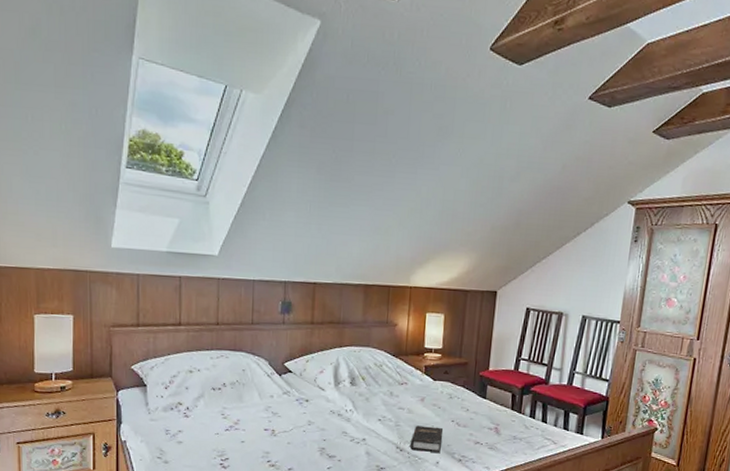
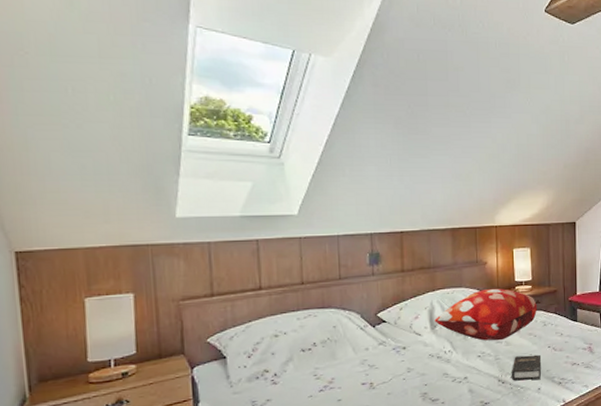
decorative pillow: none [339,351,445,407] -> present [434,288,537,342]

